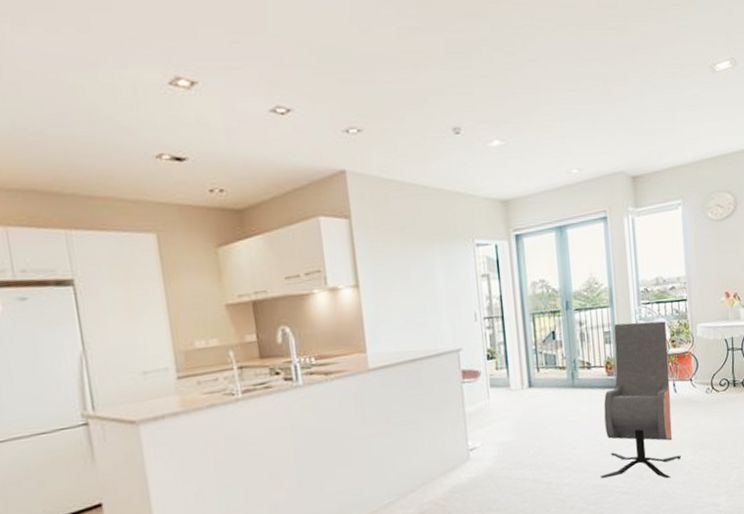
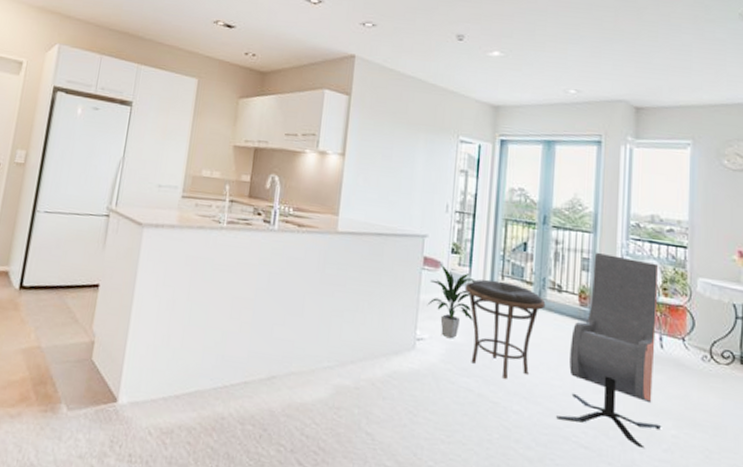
indoor plant: none [472,373,519,440] -> present [427,264,475,339]
side table: none [505,372,579,460] -> present [464,279,546,379]

